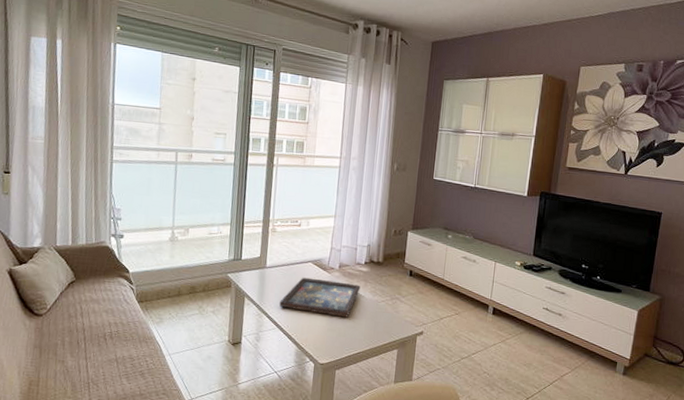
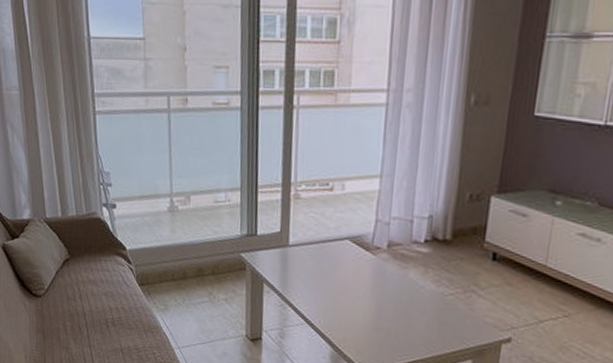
decorative tray: present [279,277,361,318] -> none [308,259,419,314]

